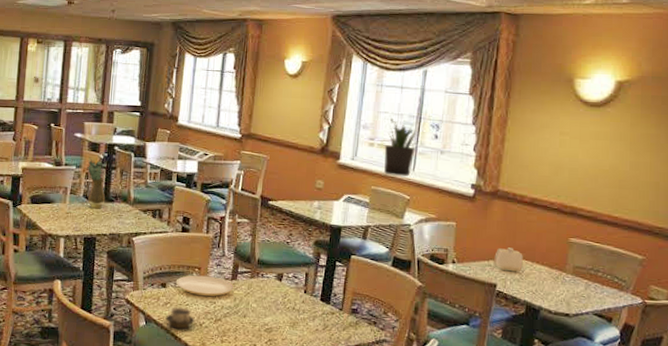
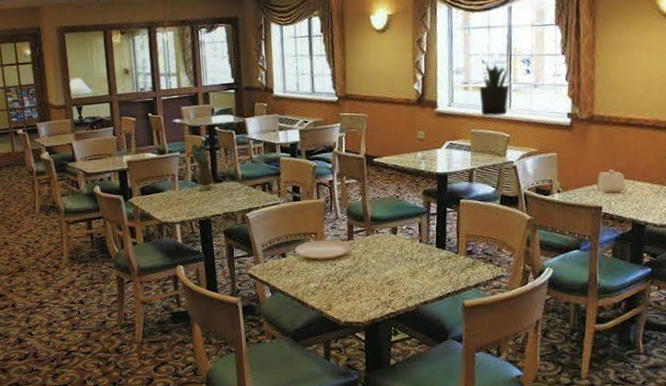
cup: present [165,306,195,329] -> none [289,273,319,295]

